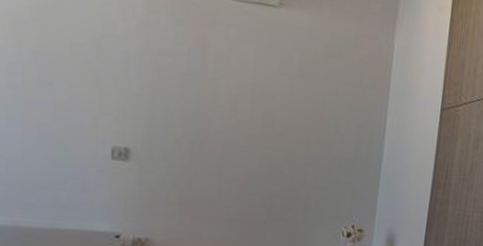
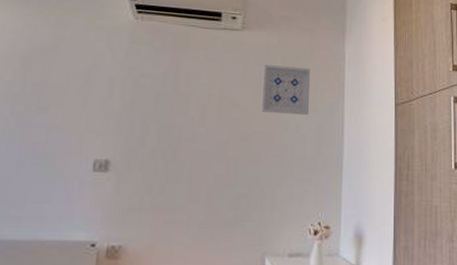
wall art: none [297,52,355,115] -> present [260,65,311,116]

